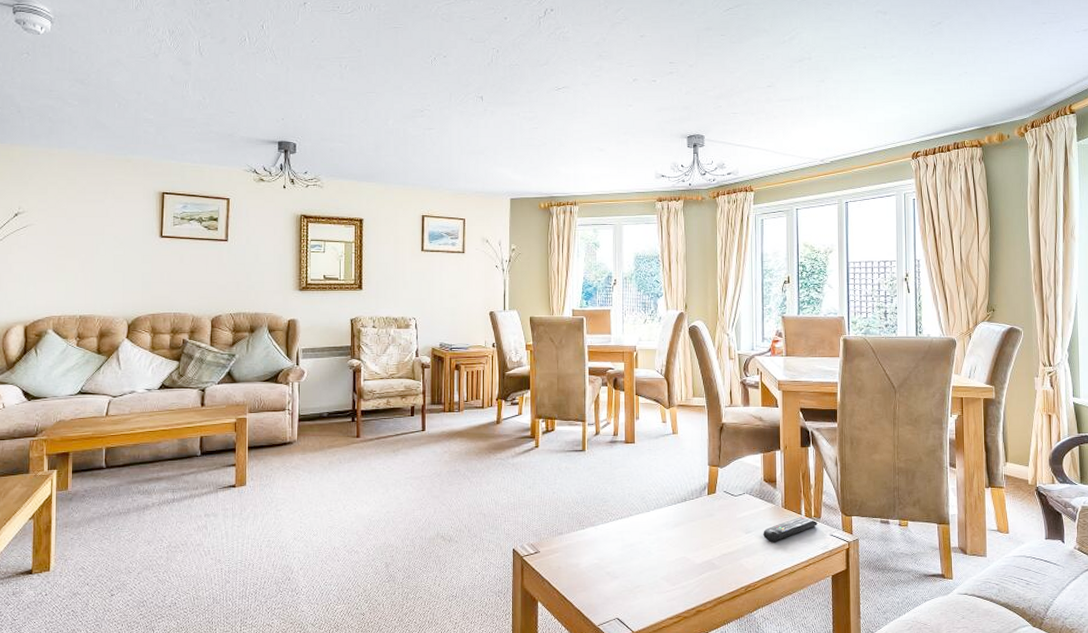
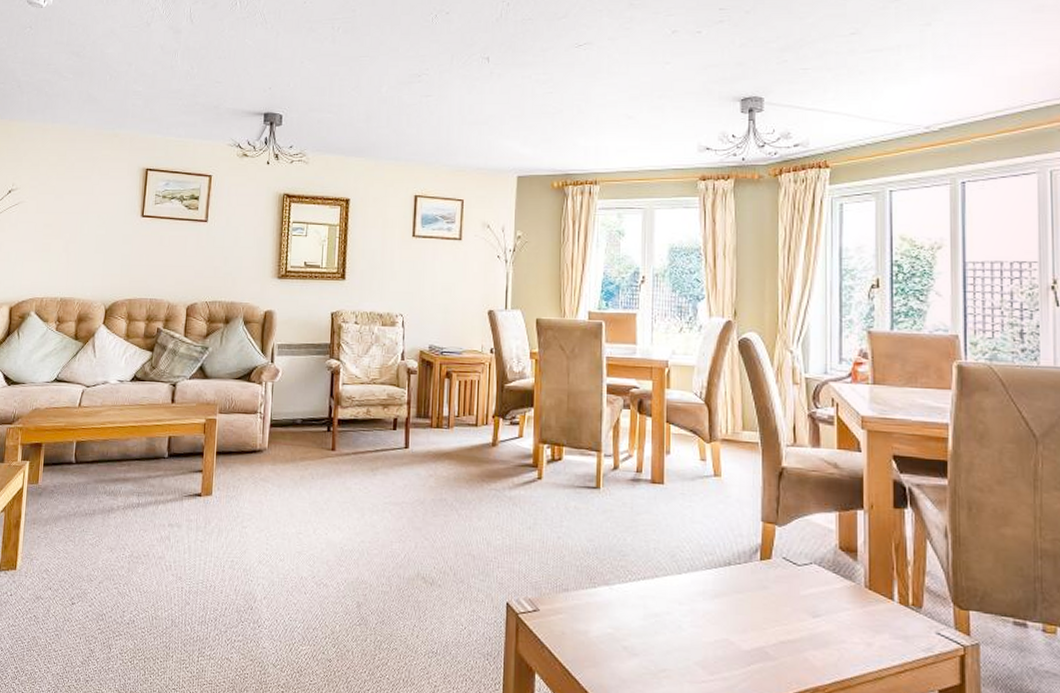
remote control: present [763,516,818,542] -> none [837,603,917,633]

